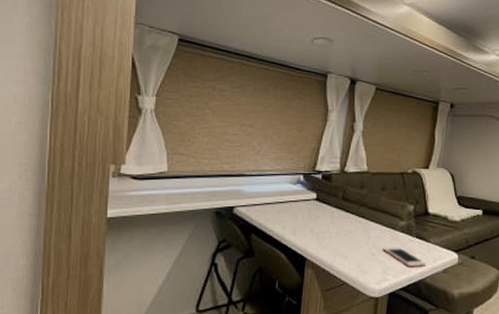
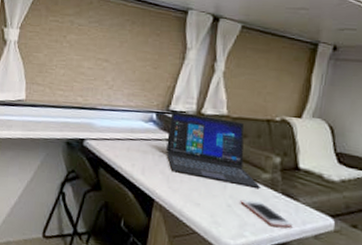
laptop: none [315,171,398,235] -> present [166,110,260,188]

